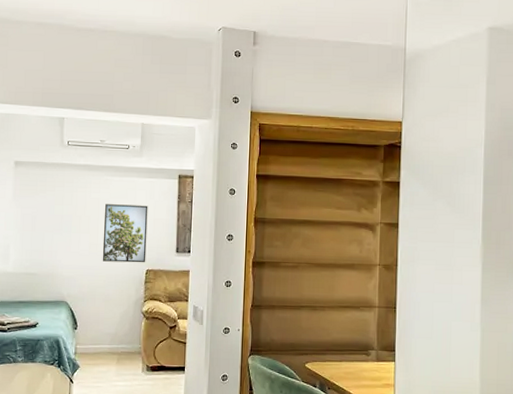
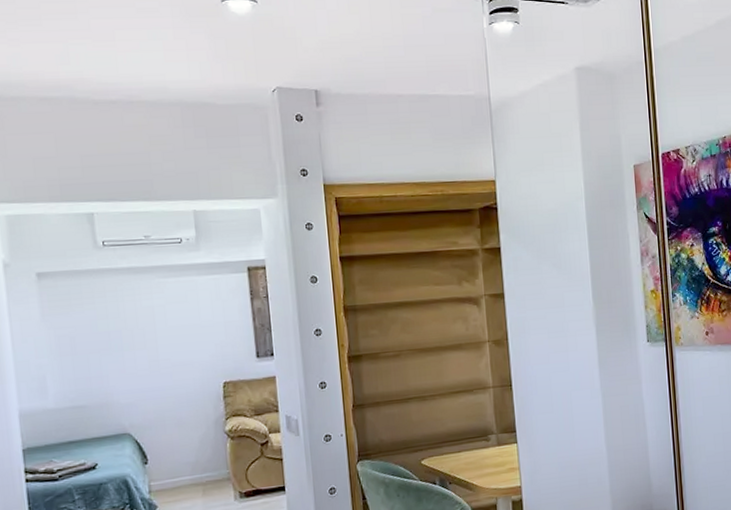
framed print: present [102,204,148,263] -> none [162,307,222,380]

